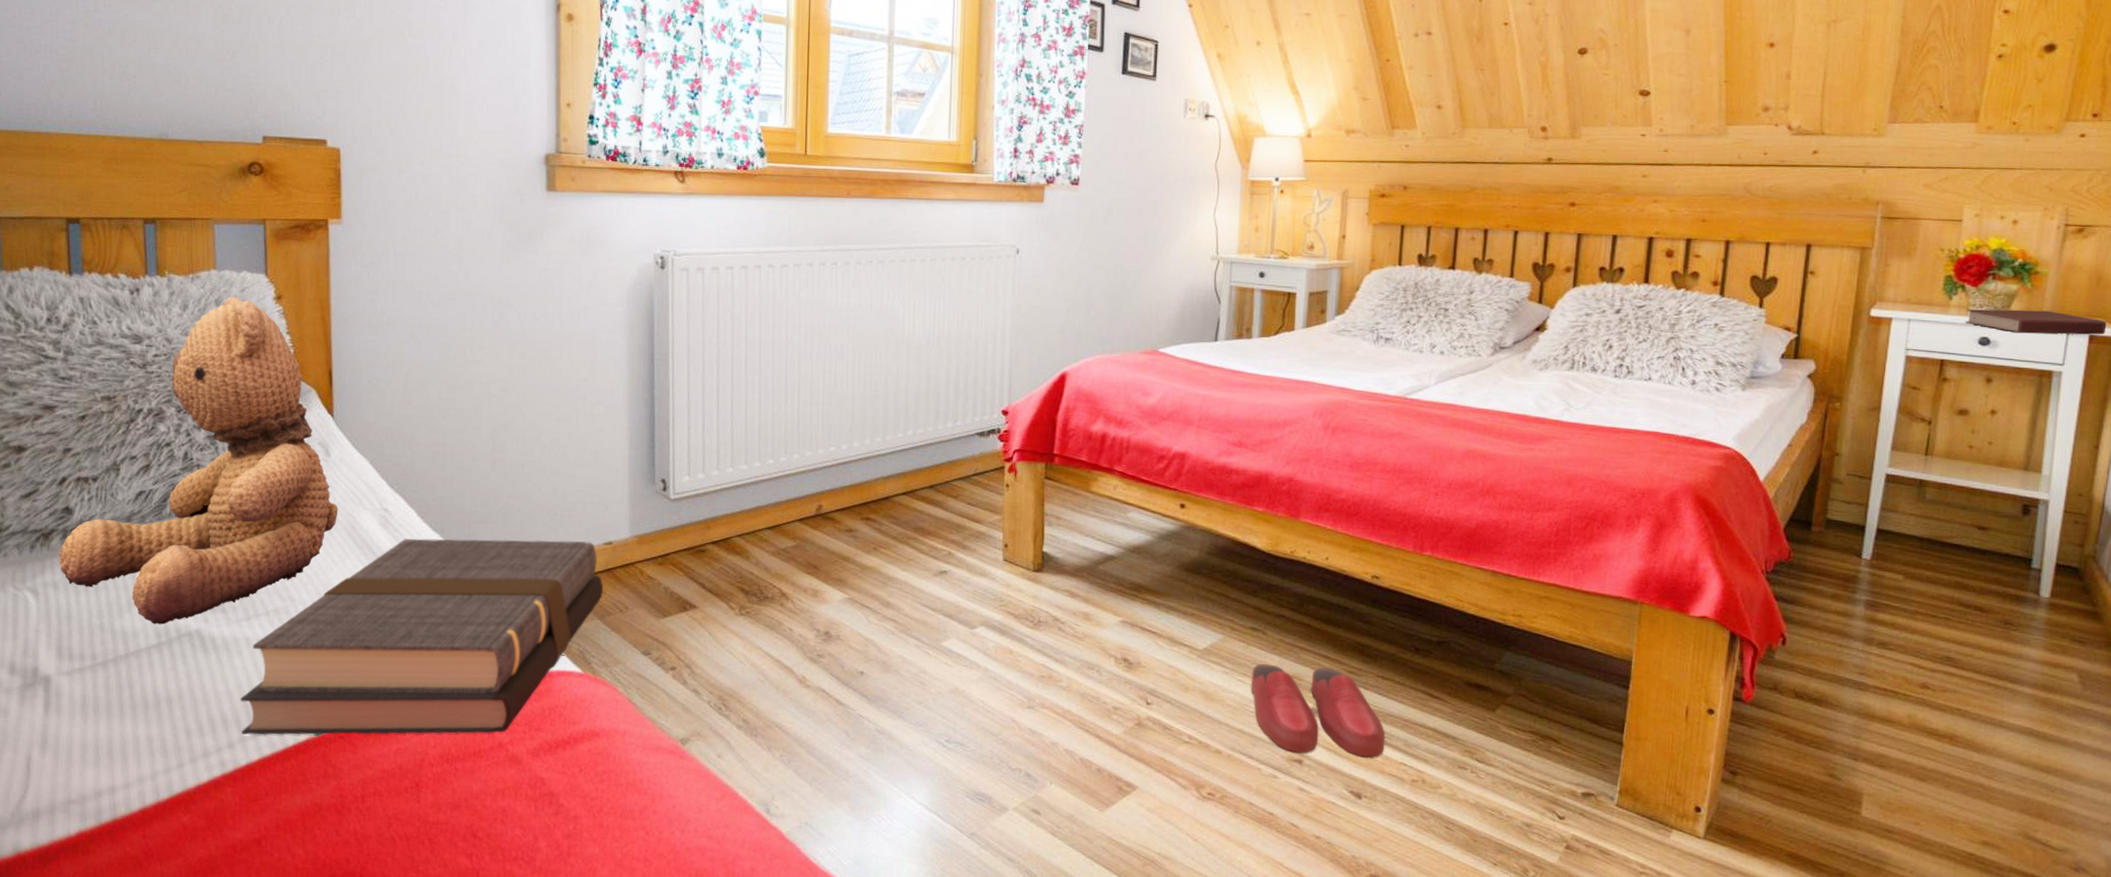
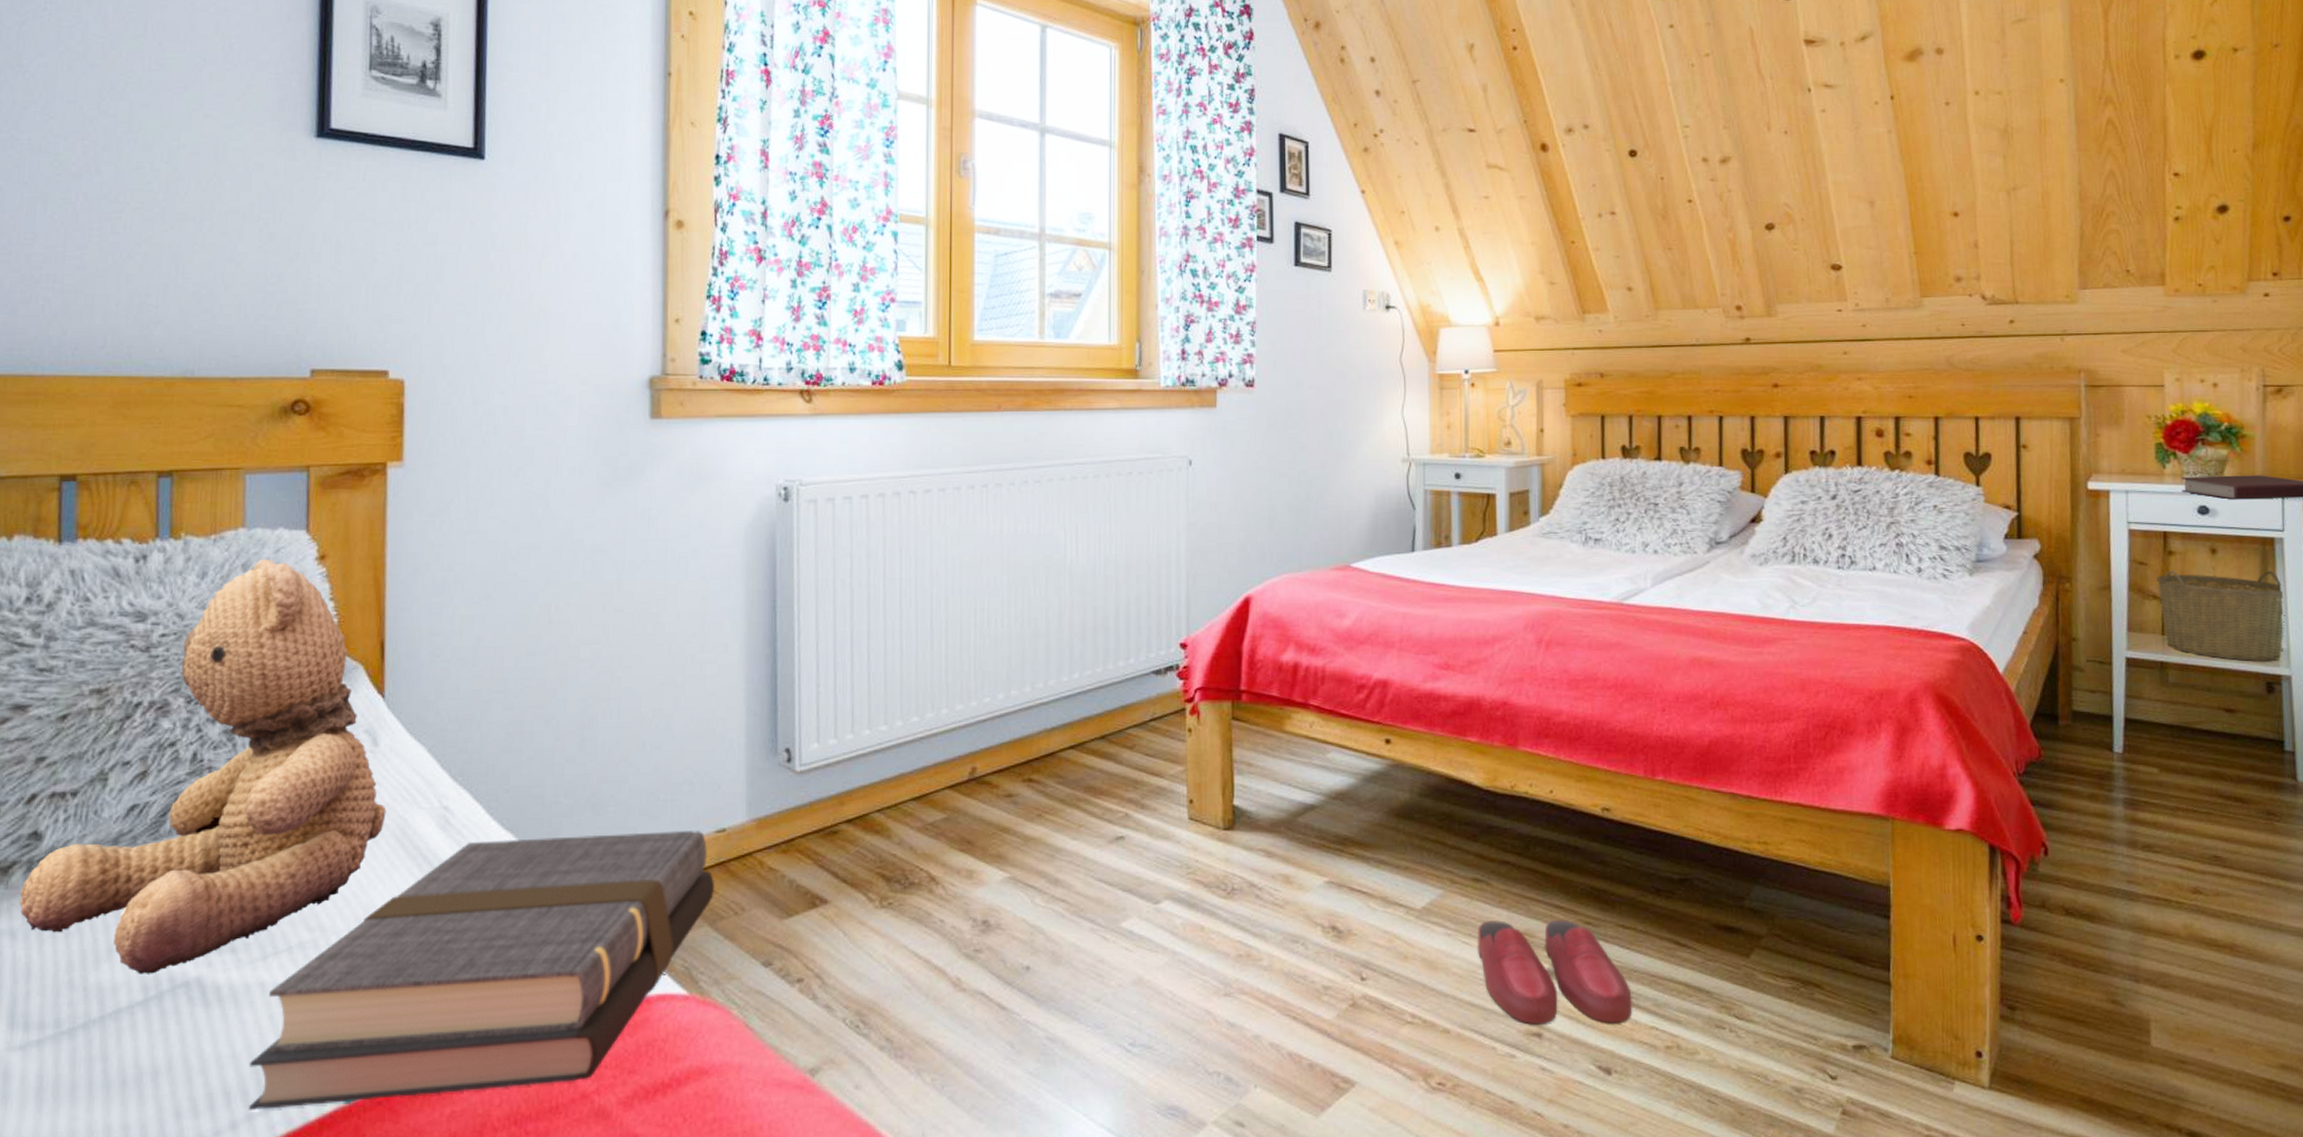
basket: none [1927,396,2054,485] -> present [2157,570,2285,661]

